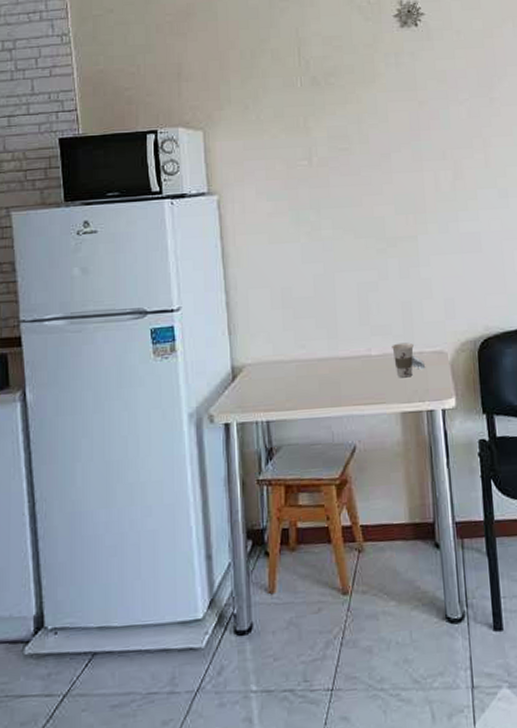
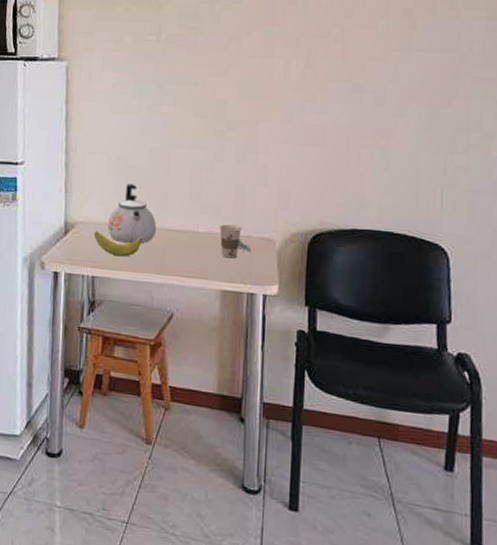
banana: none [264,370,317,395] -> present [93,231,143,257]
kettle: none [277,315,330,379] -> present [107,183,157,243]

